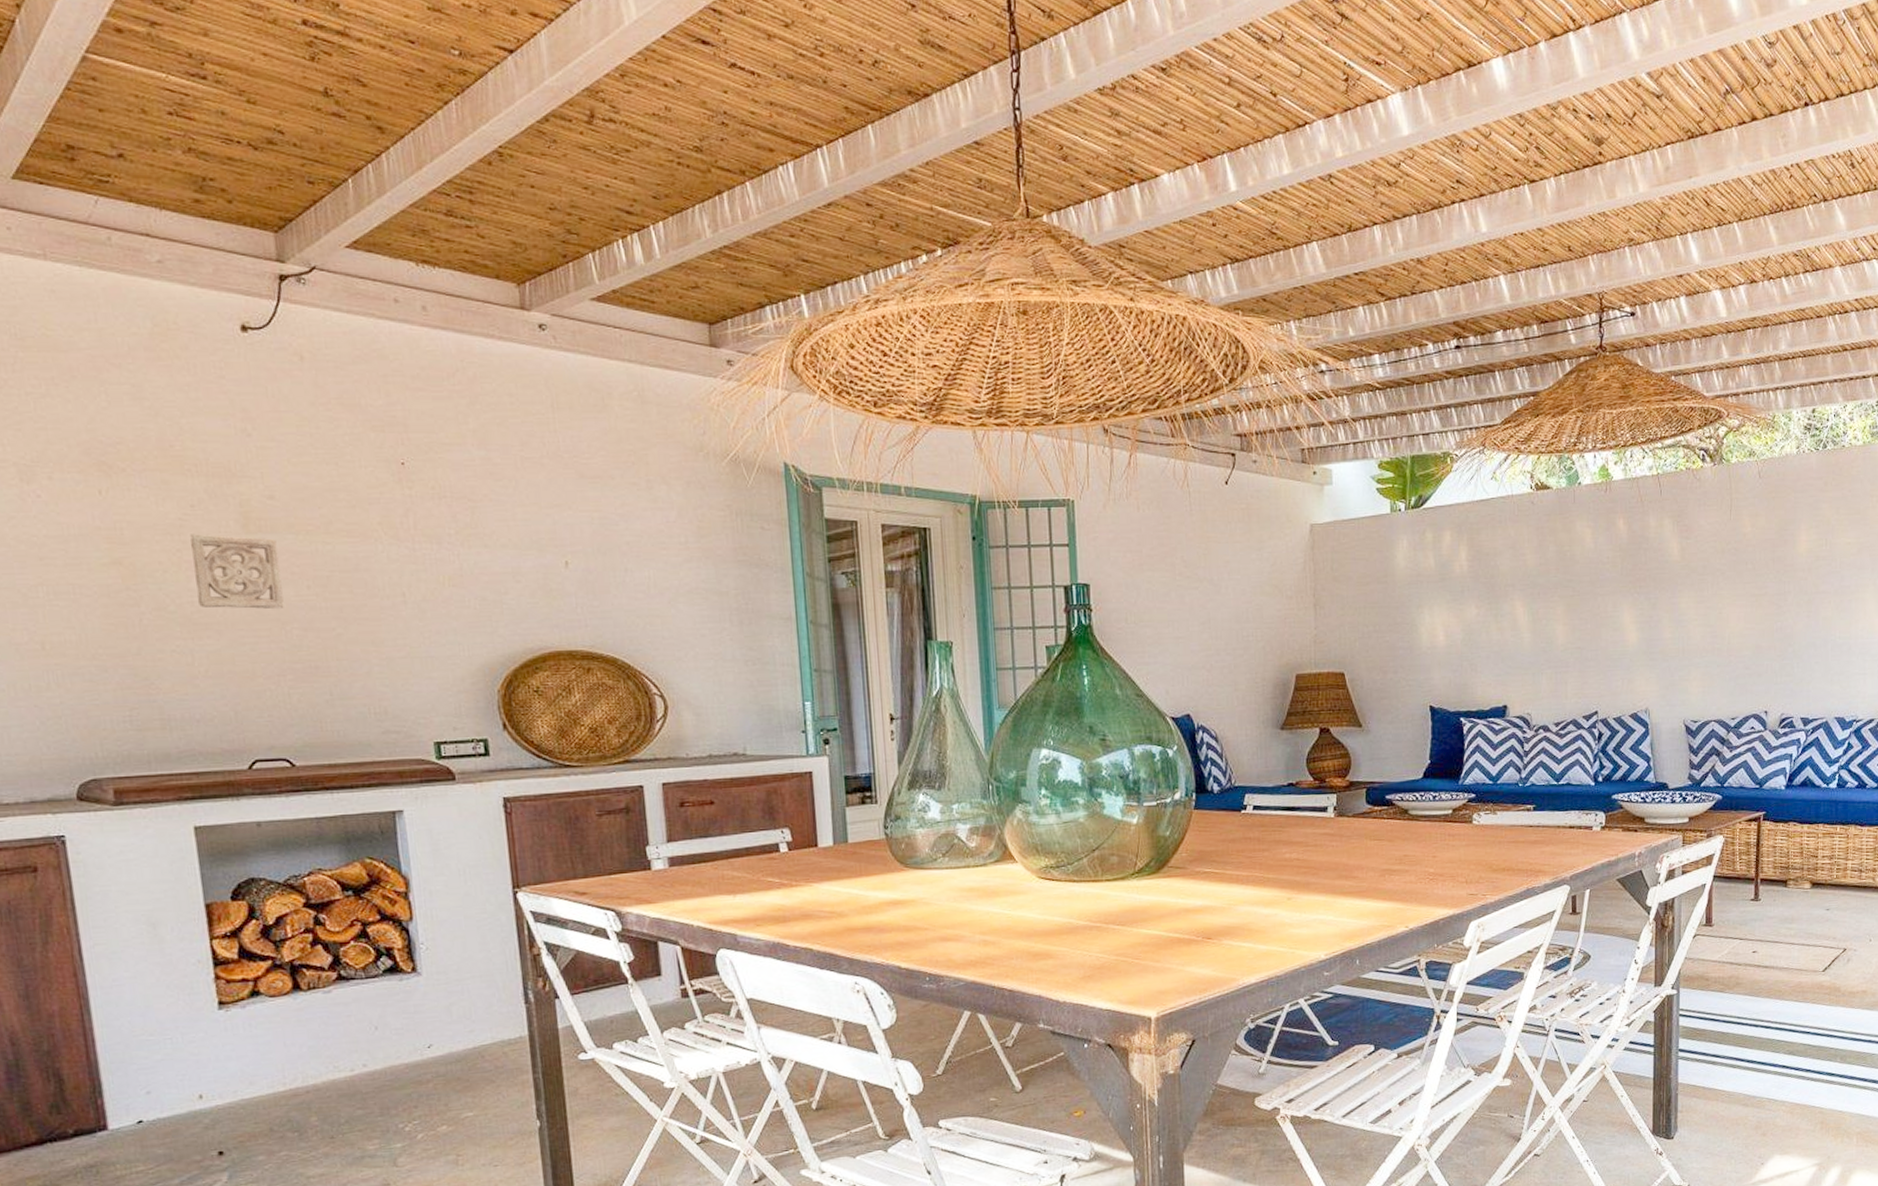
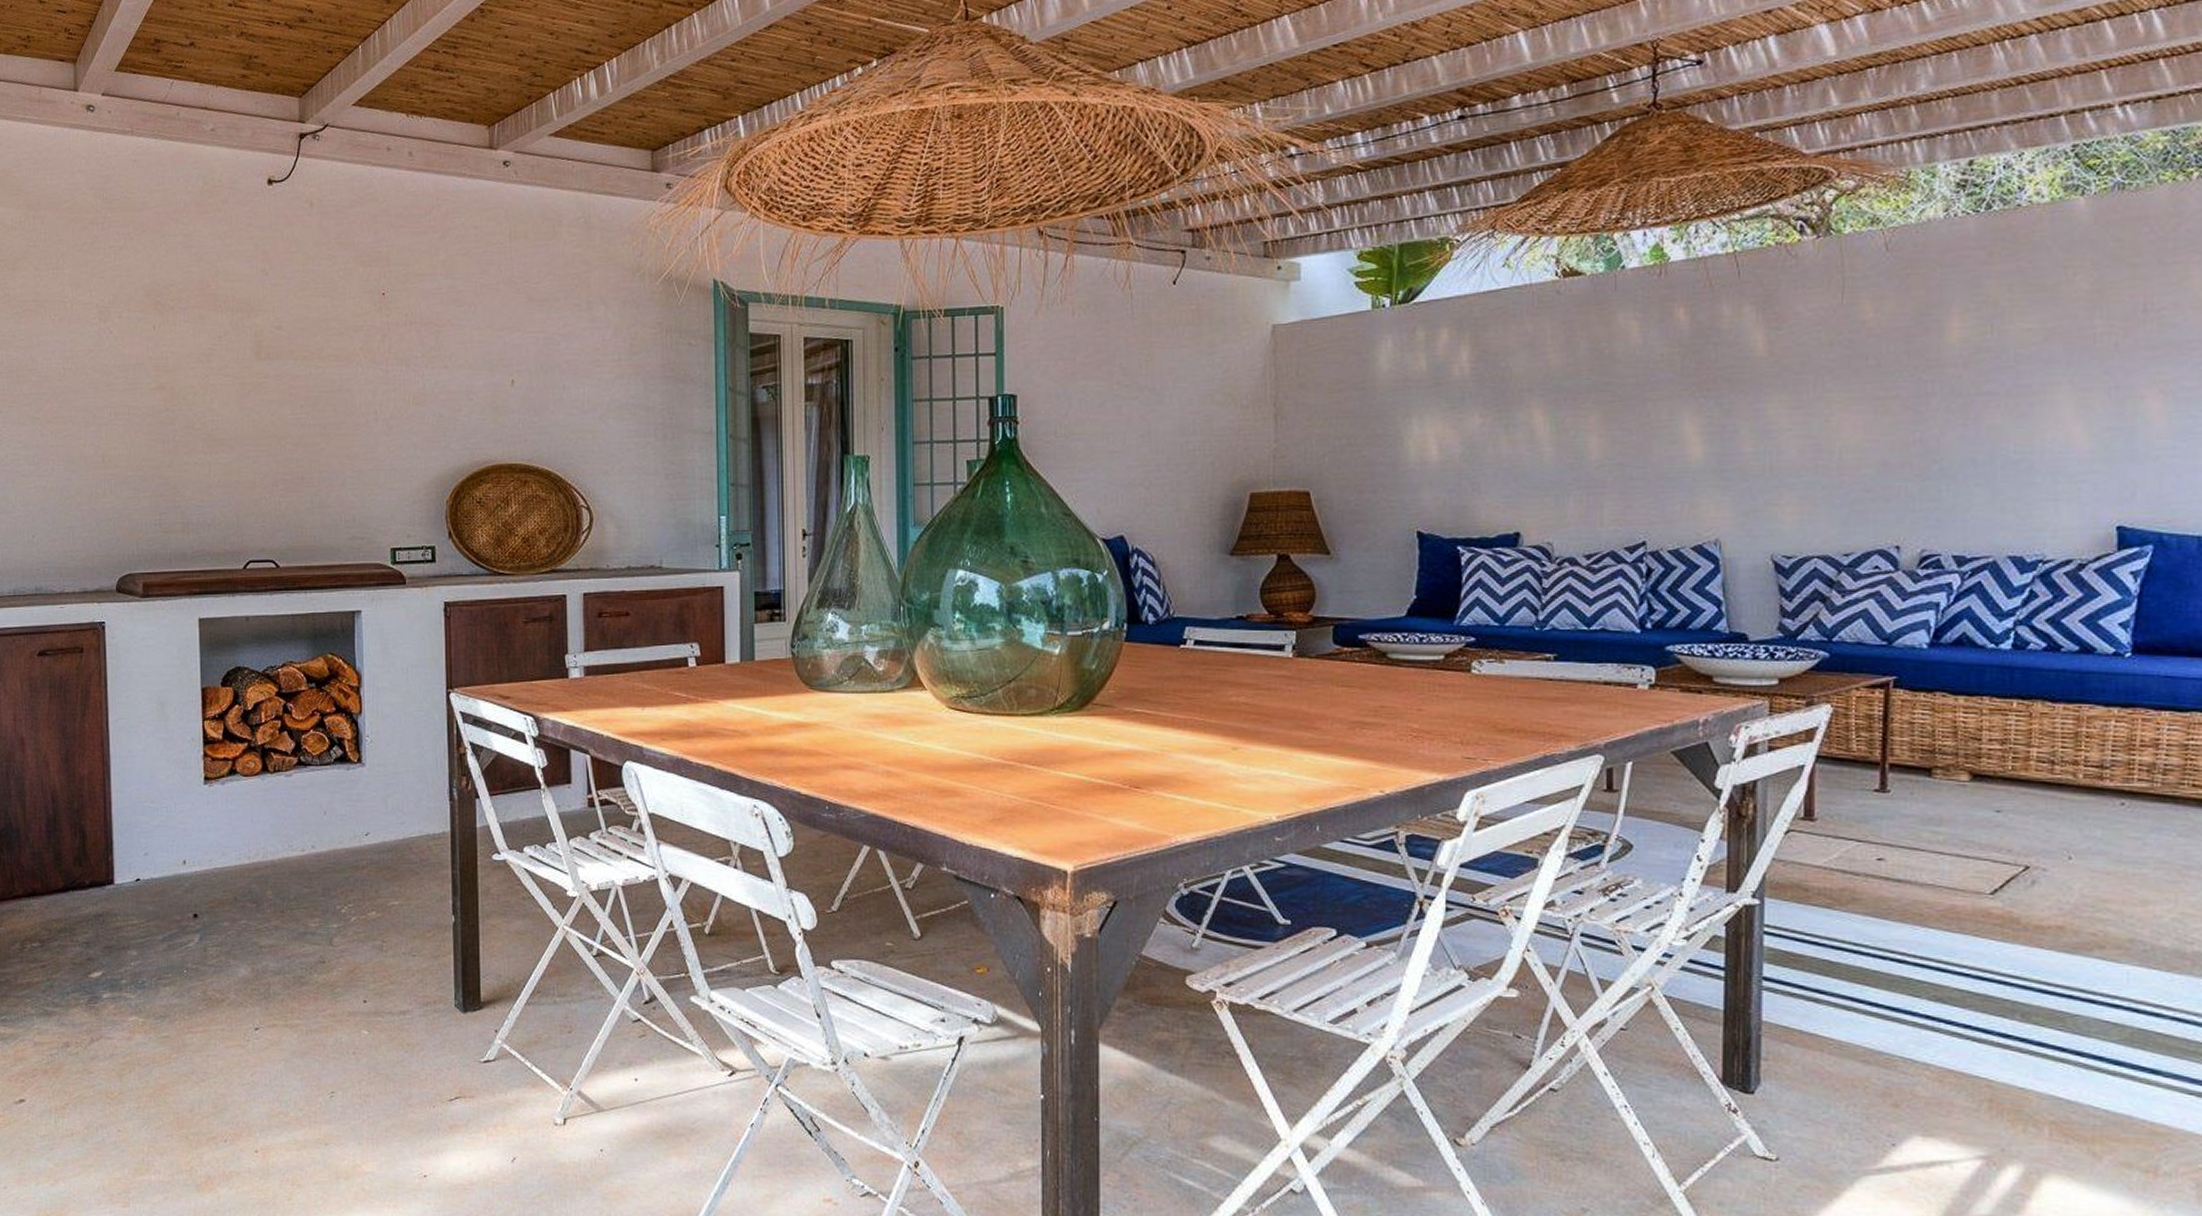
wall ornament: present [190,534,284,609] -> none [216,361,282,426]

